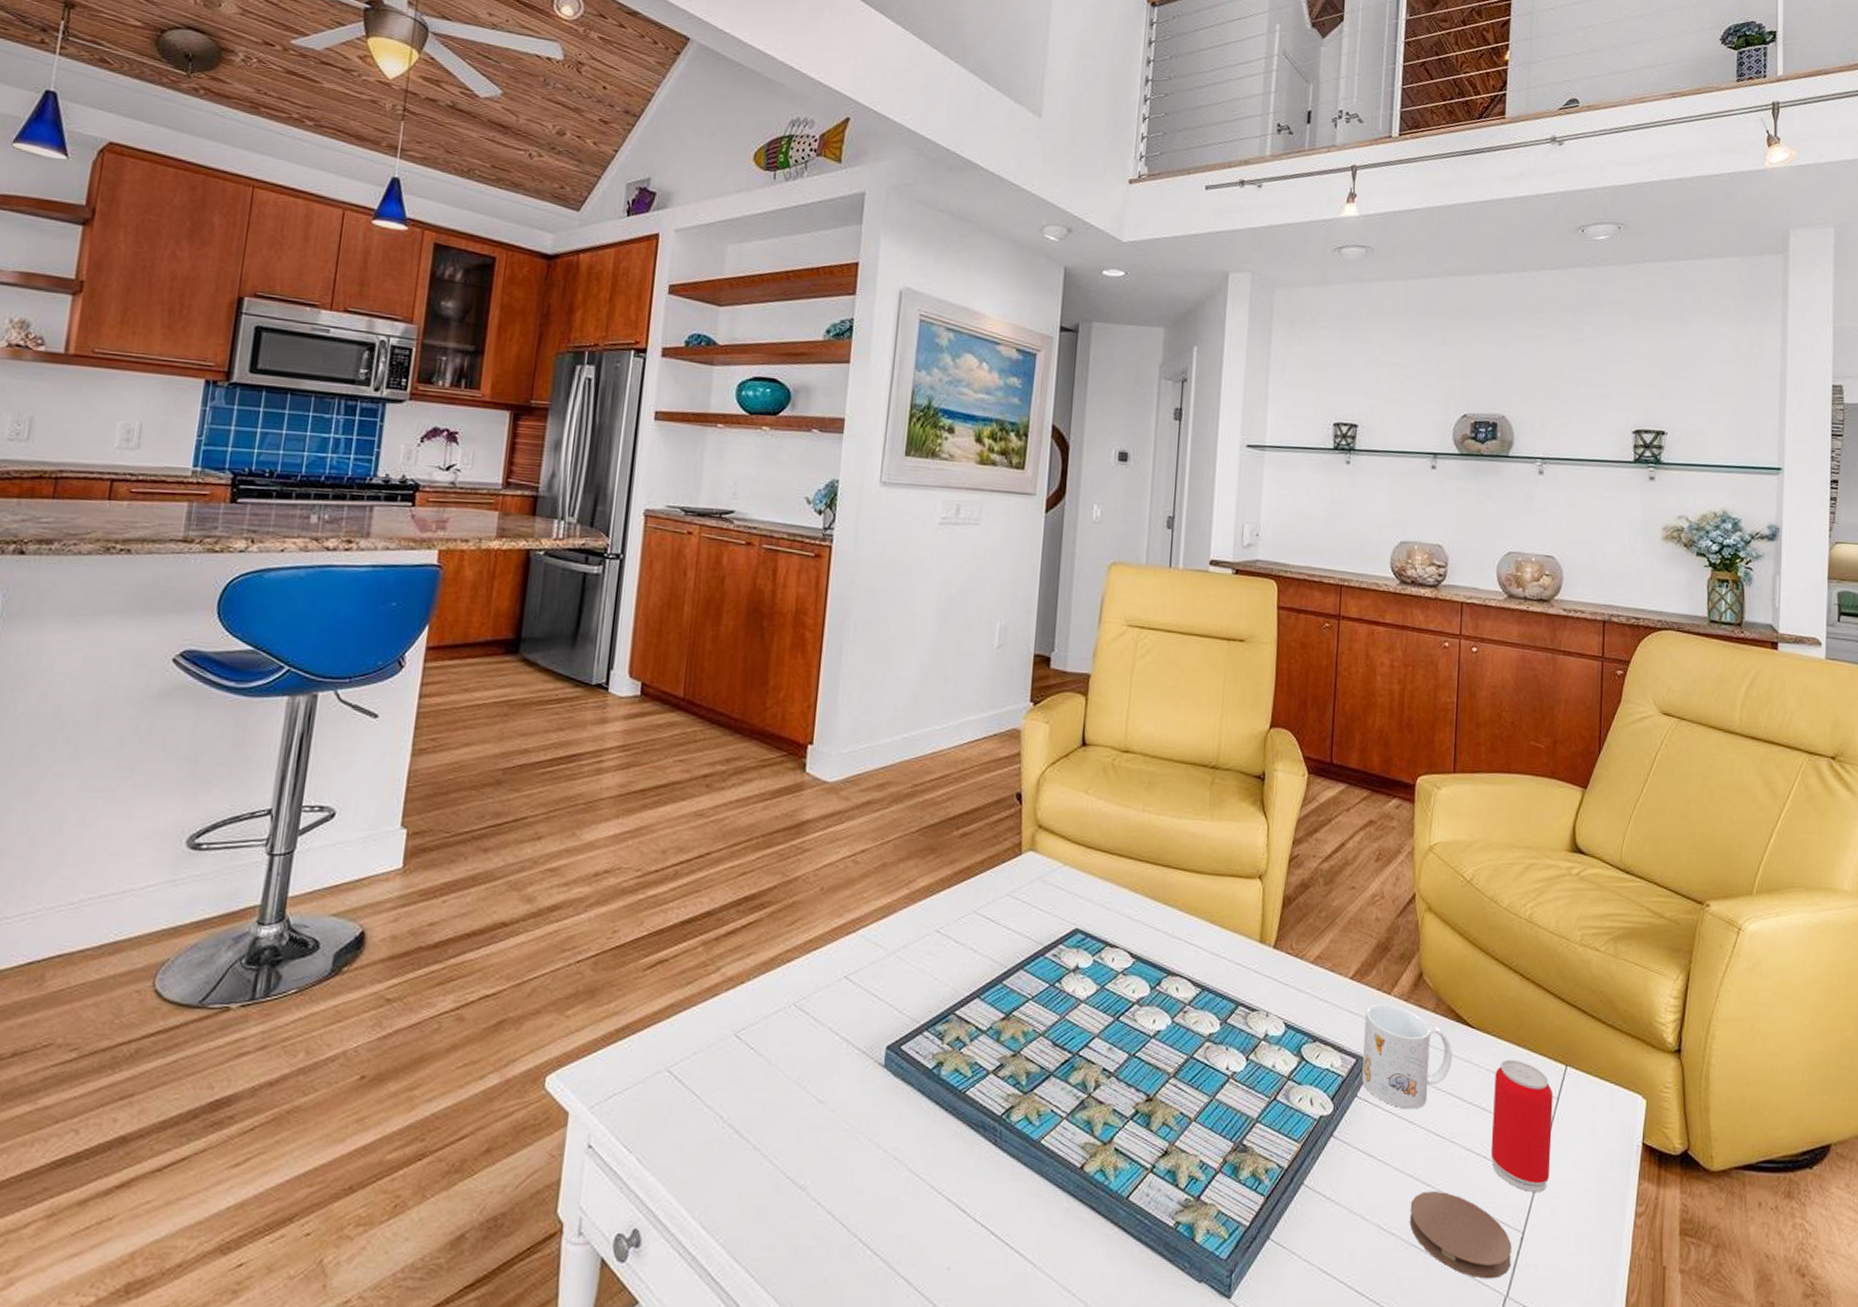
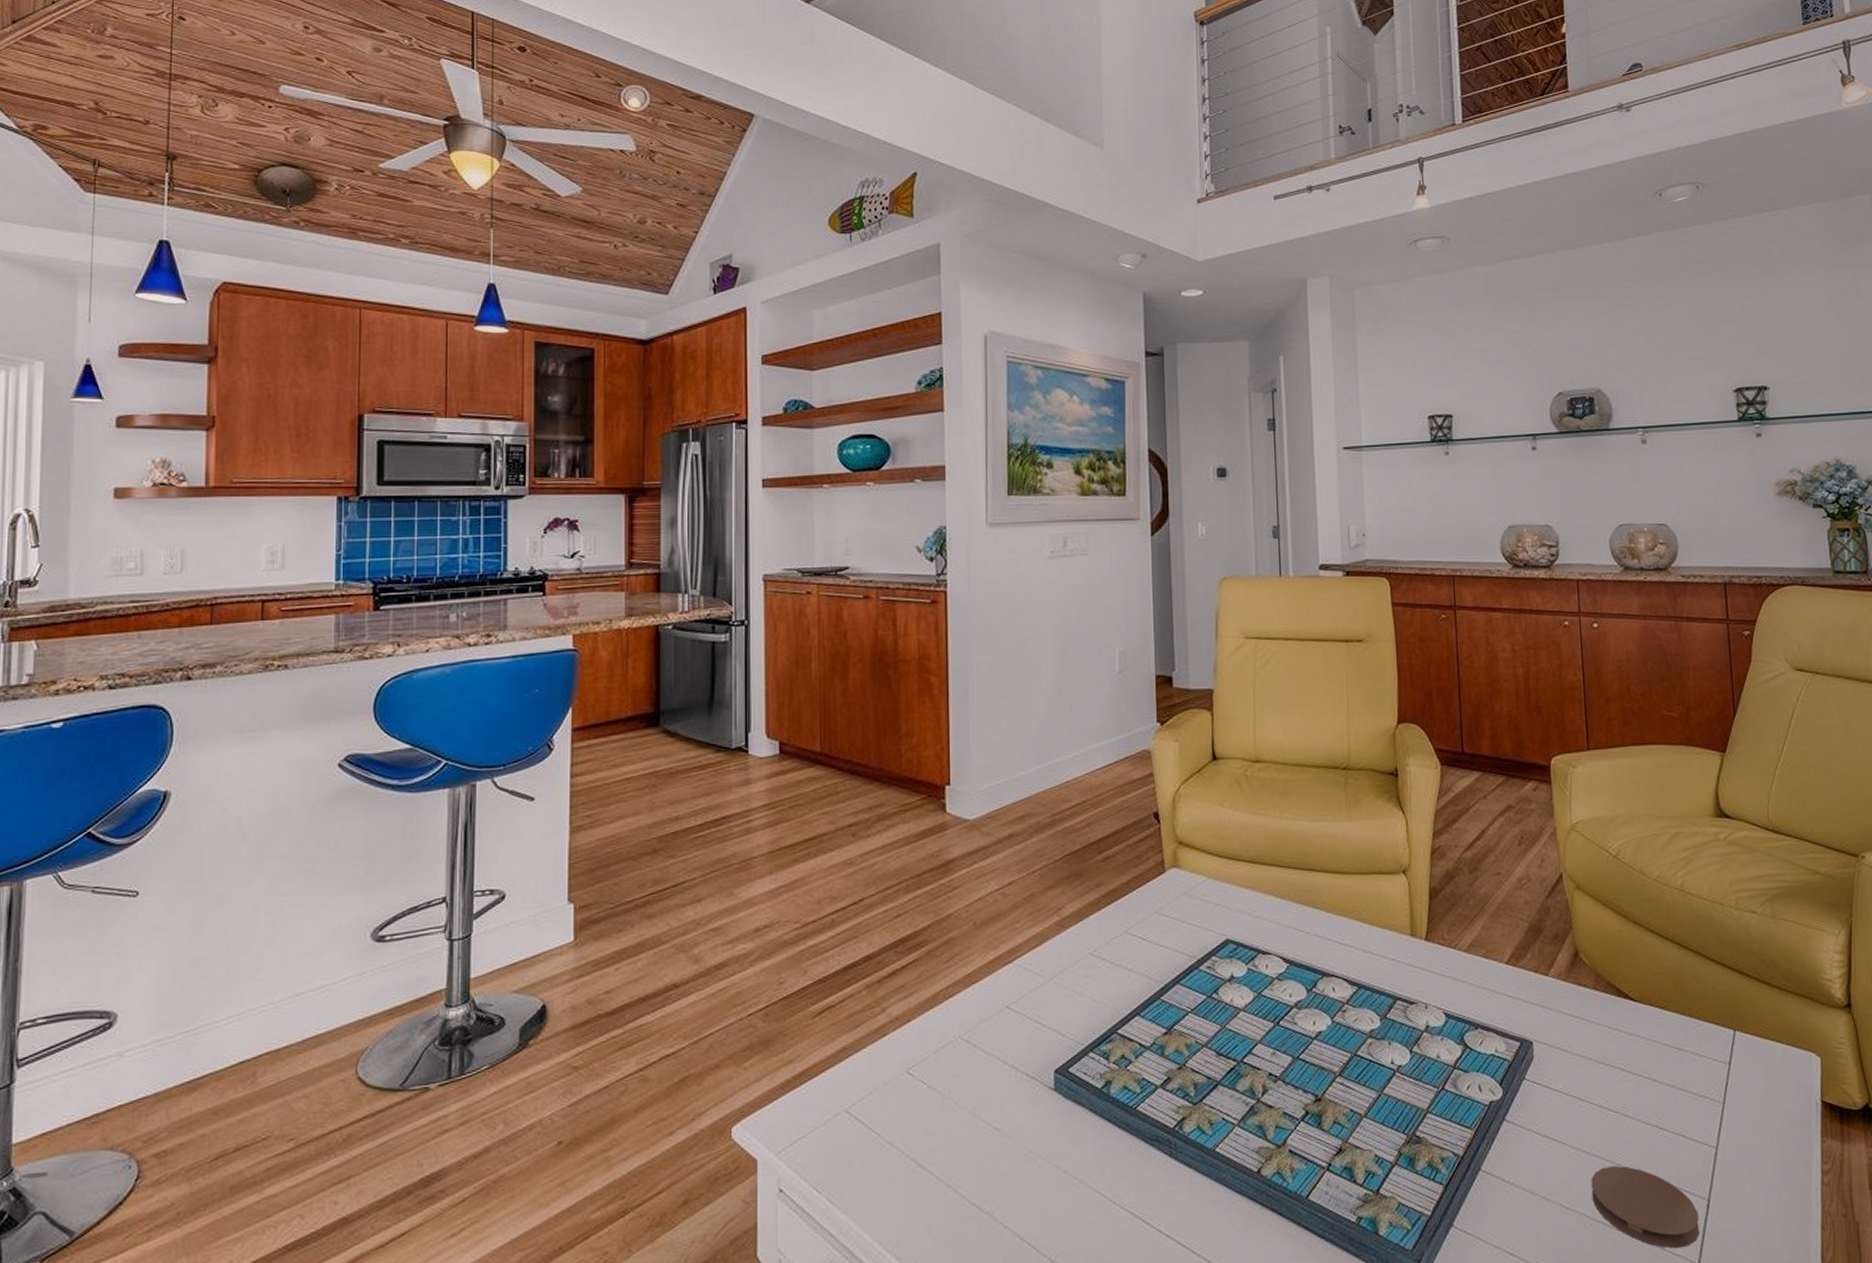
mug: present [1362,1003,1452,1109] -> none [1525,985,1618,1087]
beverage can: present [1490,1059,1553,1192] -> none [1662,1028,1730,1159]

